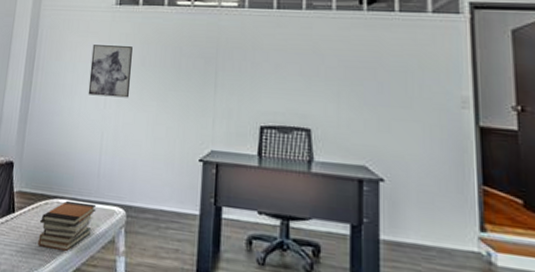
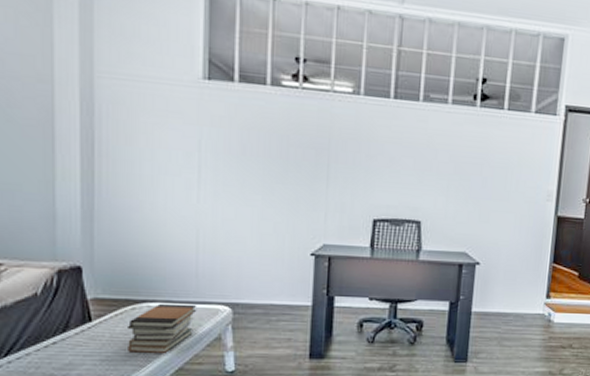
wall art: present [88,45,133,98] -> none [174,127,229,192]

